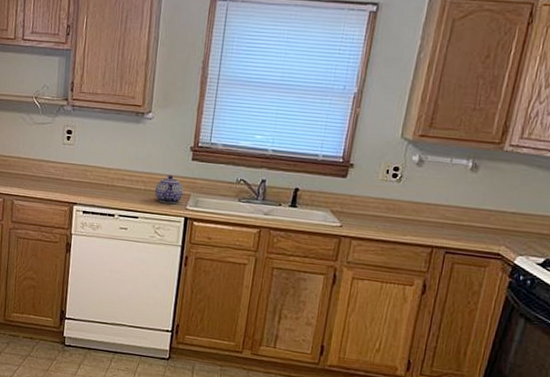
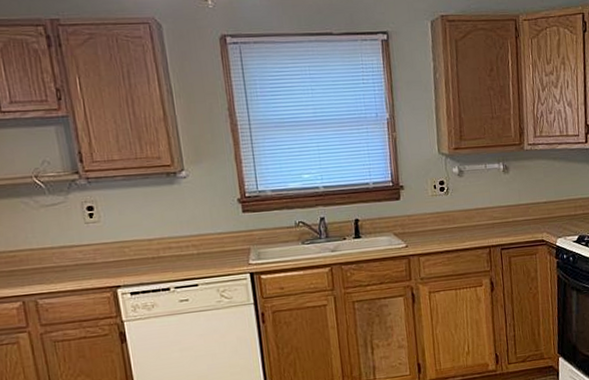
teapot: present [154,175,183,205] -> none [208,232,242,264]

